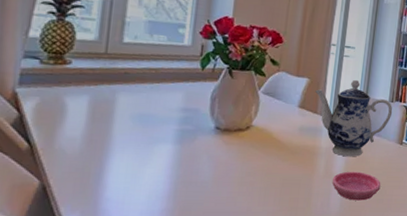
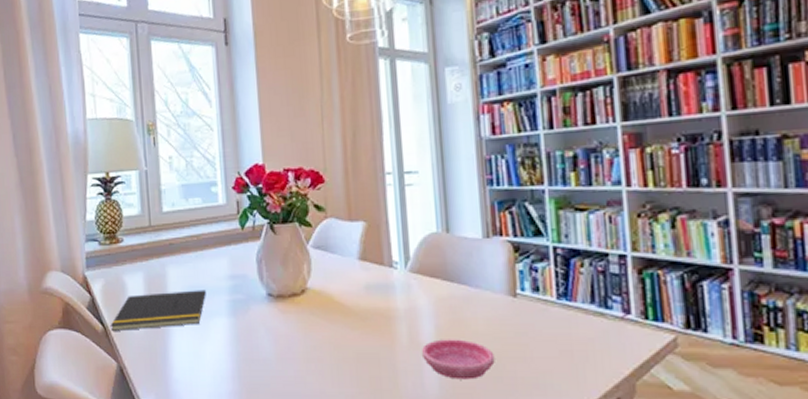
notepad: none [38,116,156,150] -> present [110,289,206,331]
teapot: present [315,79,393,157] -> none [376,213,492,320]

